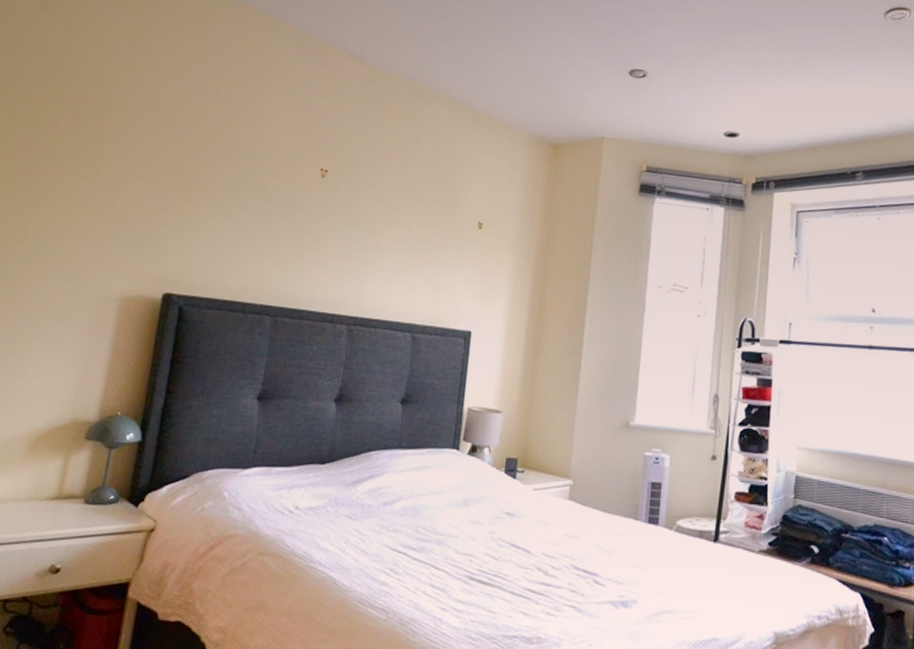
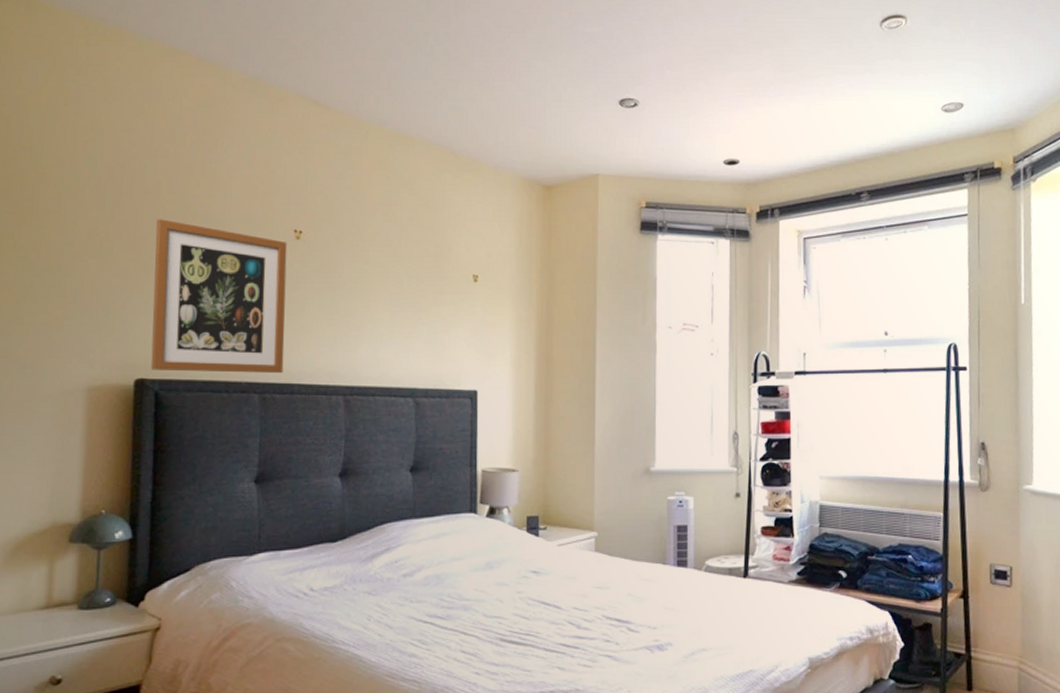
wall art: none [178,150,313,300] -> present [150,219,288,374]

